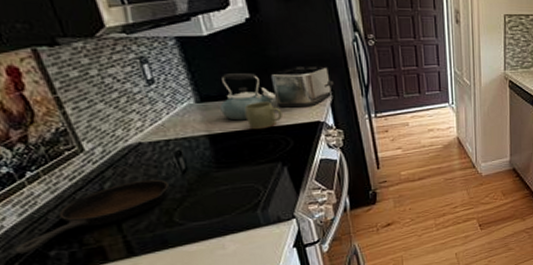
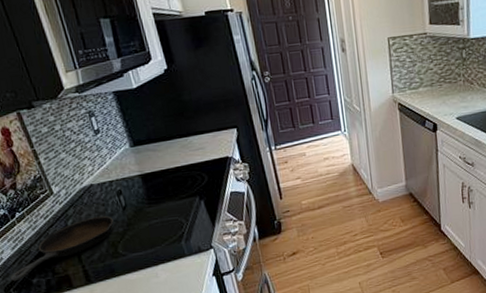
kettle: present [220,73,276,121] -> none [148,117,191,161]
mug: present [244,101,282,130] -> none [167,141,197,168]
toaster: present [270,65,334,108] -> none [185,104,238,147]

